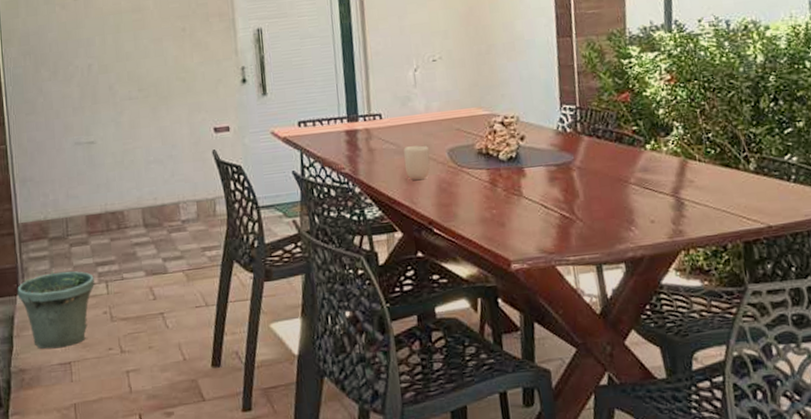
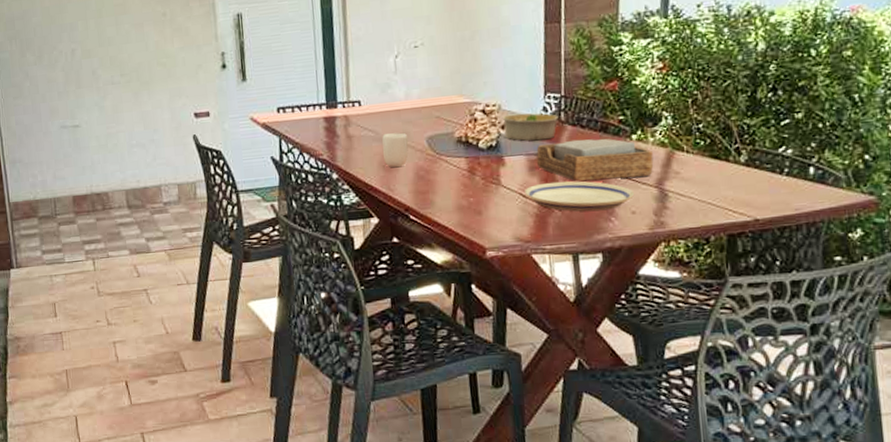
pot: present [17,271,95,349] -> none [10,248,82,320]
bowl: none [520,124,575,152] -> present [502,113,558,141]
plate: none [546,191,653,222] -> present [525,181,635,212]
napkin holder: none [555,148,669,192] -> present [536,138,654,182]

